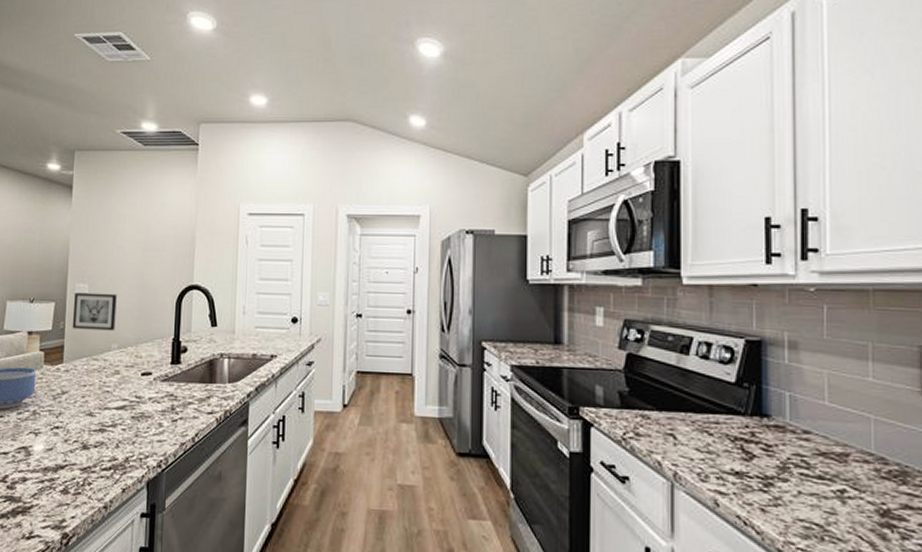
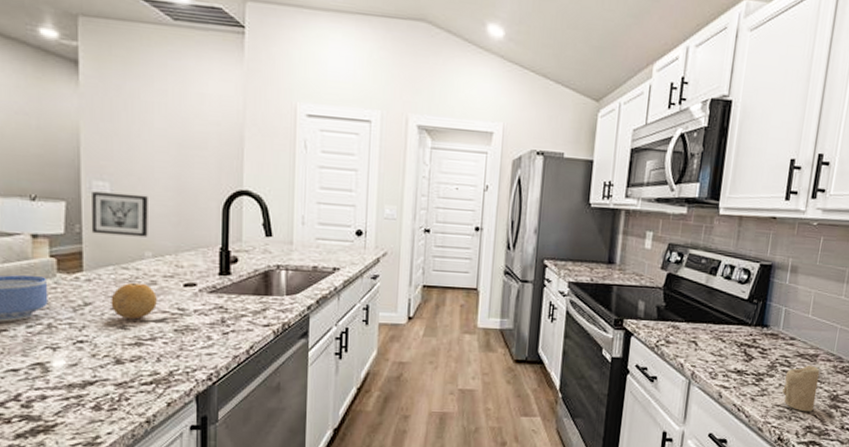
fruit: none [82,372,119,407] -> present [111,282,157,320]
candle: none [804,466,856,532] -> present [782,364,820,412]

